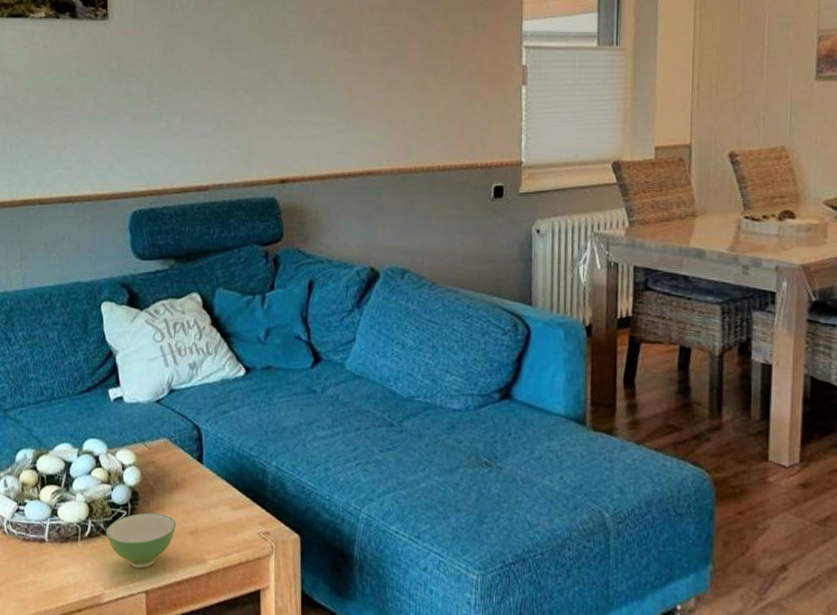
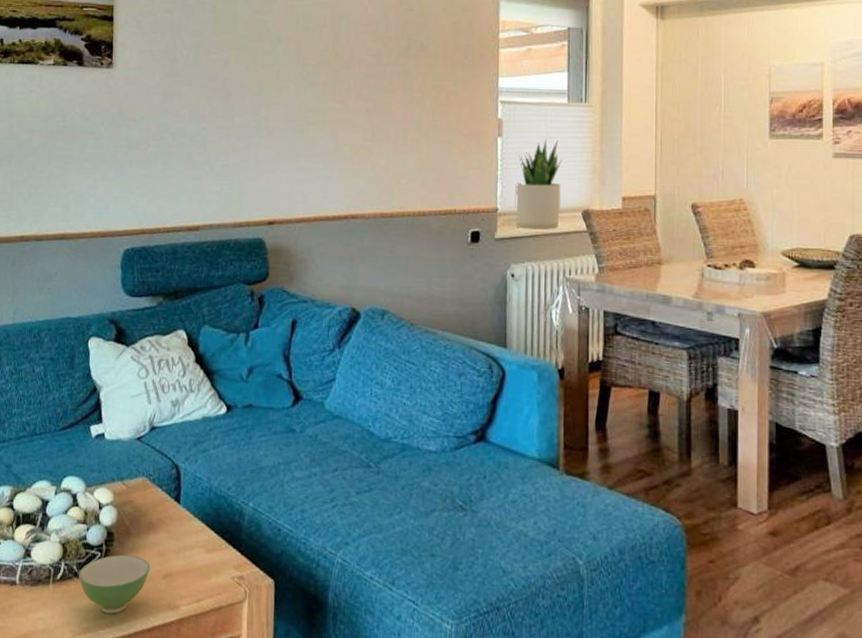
planter: none [540,86,591,183] -> present [515,138,562,230]

